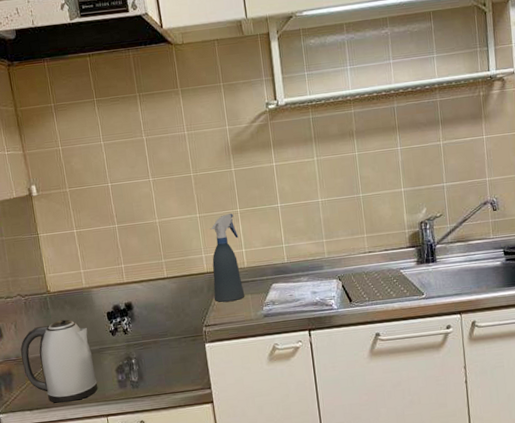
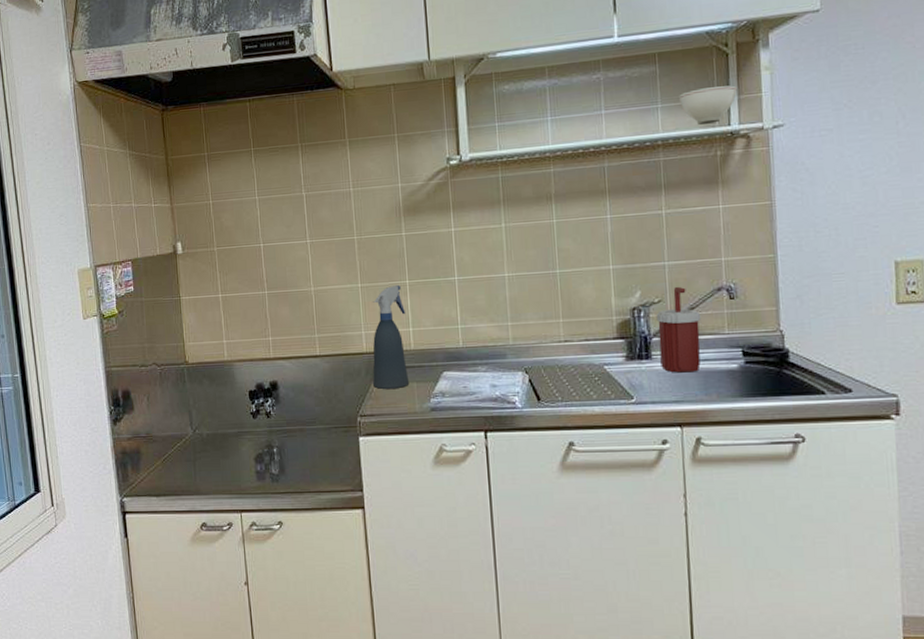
kettle: present [20,319,98,404] -> none [152,395,233,492]
soap dispenser: none [438,202,473,272] -> present [656,286,702,373]
bowl: none [449,38,494,71] -> present [678,85,737,125]

